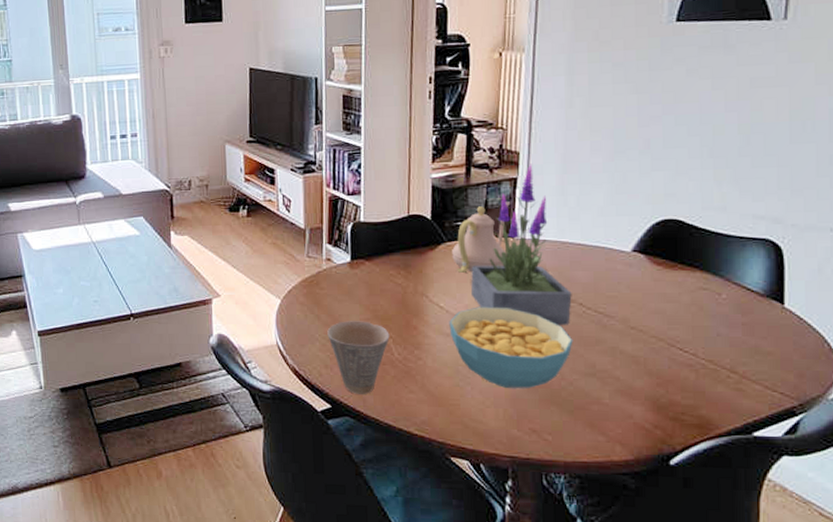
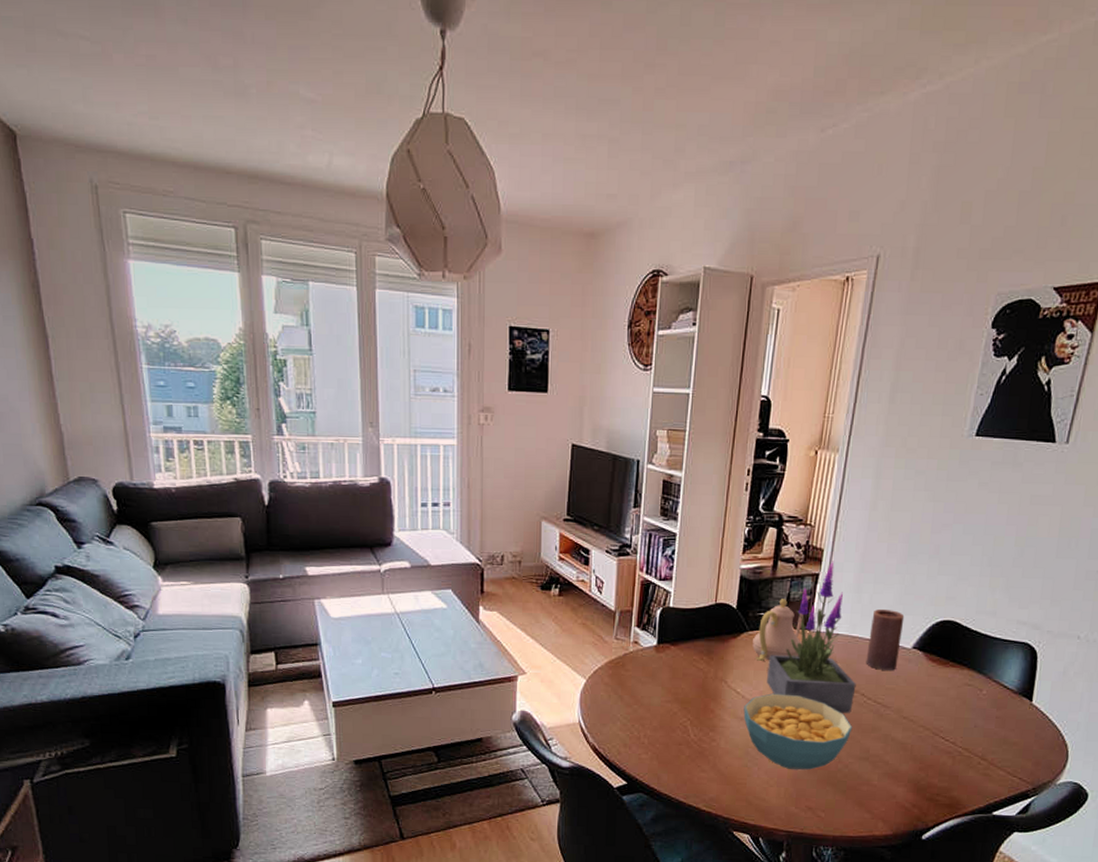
cup: present [327,321,390,394] -> none [629,702,688,772]
candle: none [580,211,619,277] -> present [866,609,905,670]

